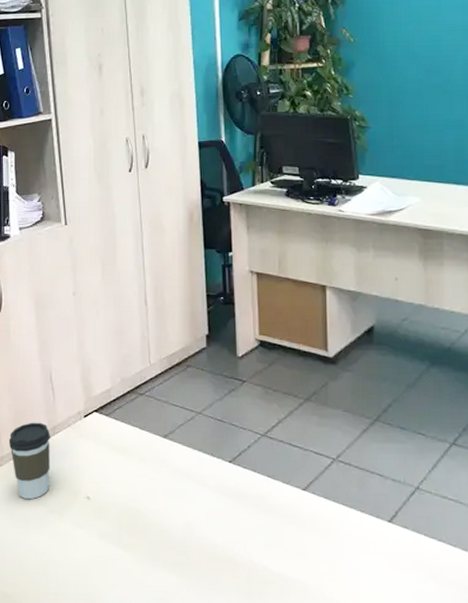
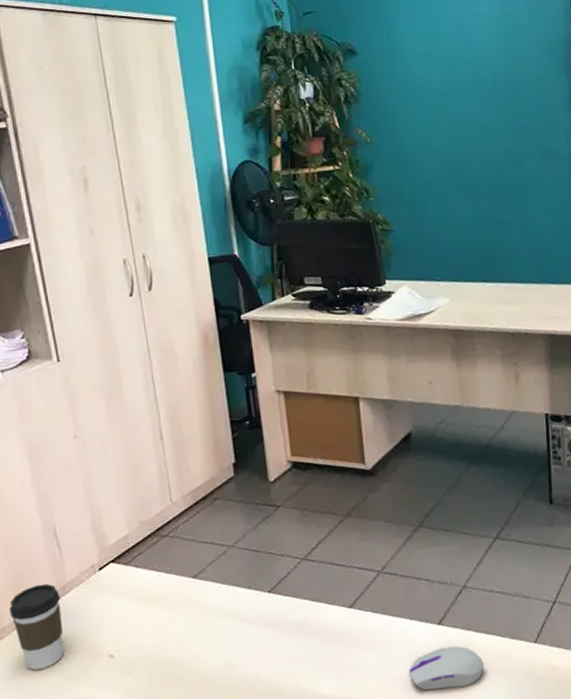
computer mouse: none [356,546,433,590] -> present [408,646,485,691]

